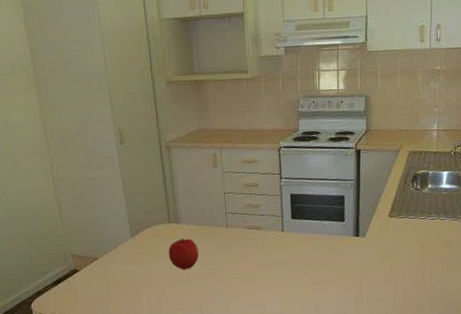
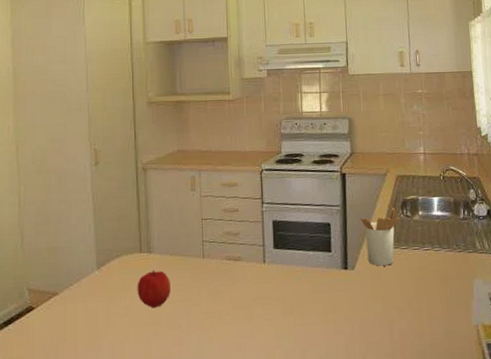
utensil holder: none [373,182,409,234] -> present [361,208,399,266]

